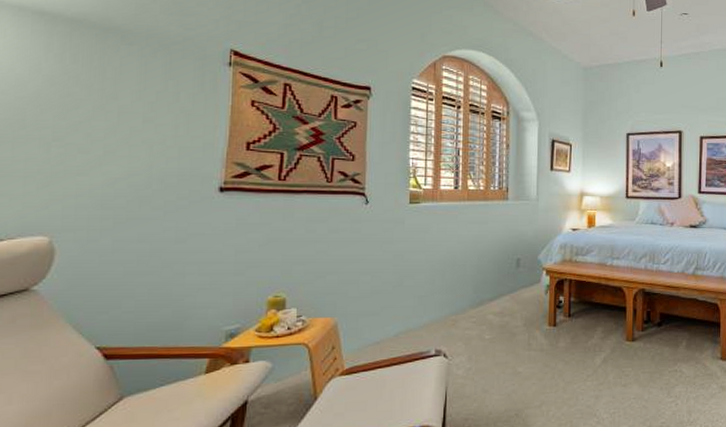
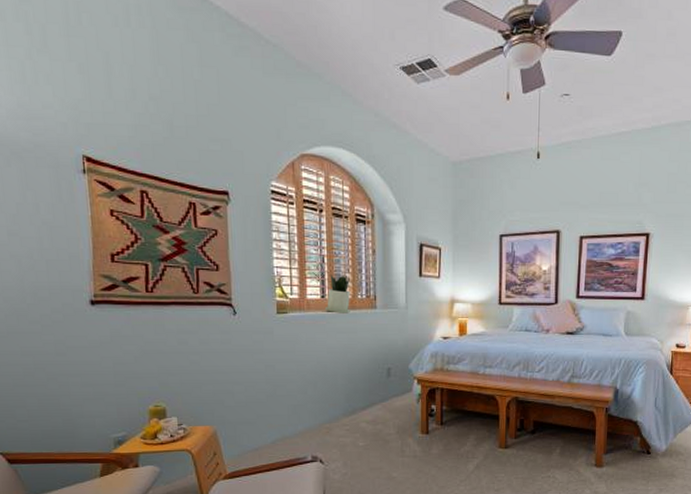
planter: none [457,165,483,204] -> present [324,273,350,313]

